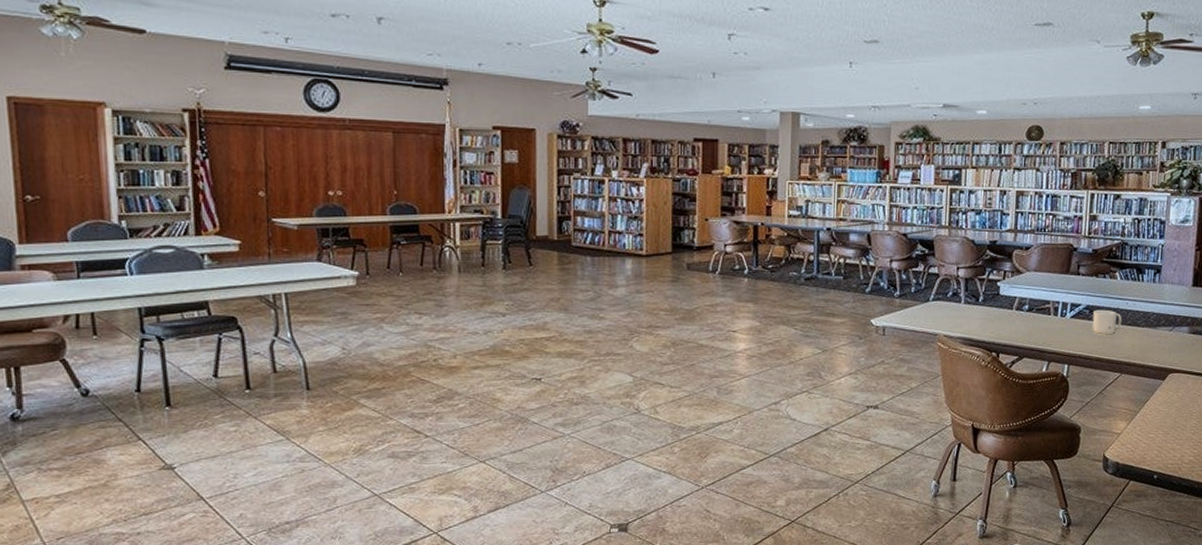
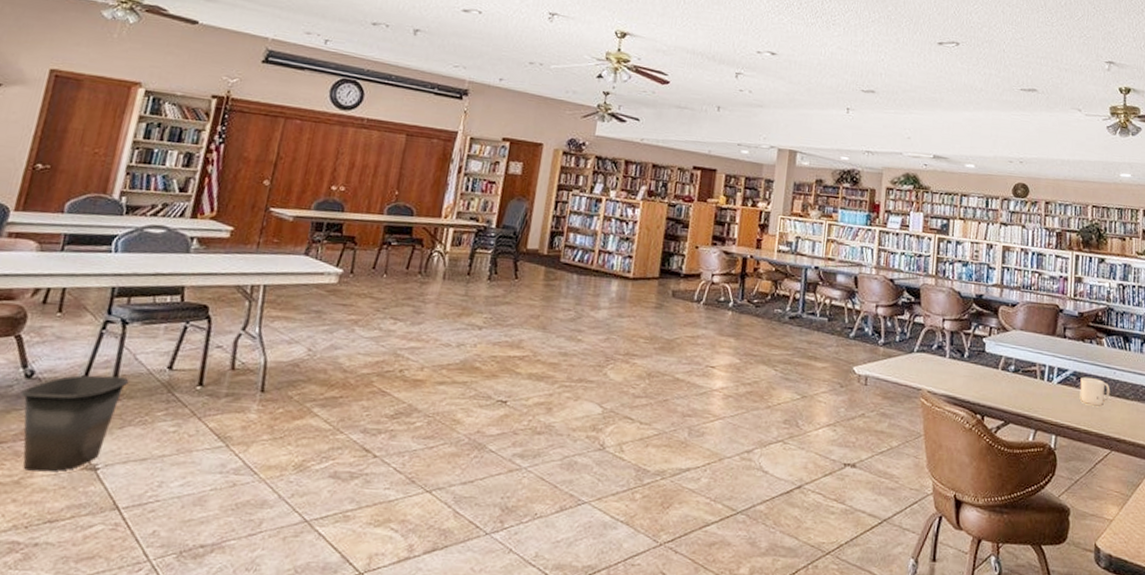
waste bin: none [82,388,180,475] -> present [20,375,129,472]

